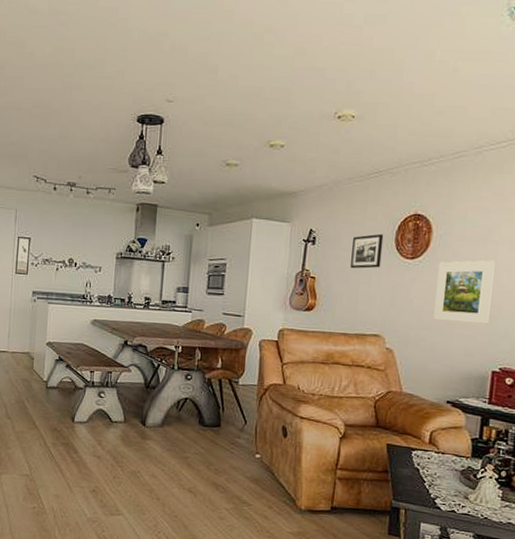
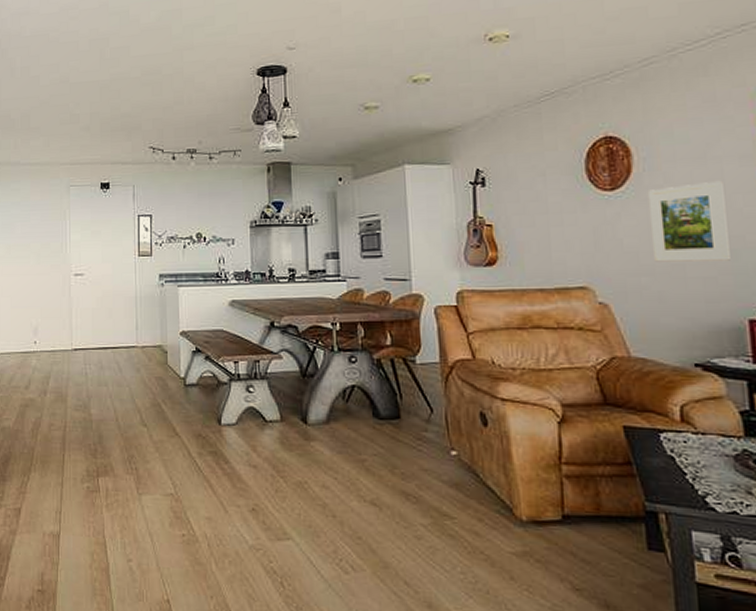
picture frame: present [350,233,384,269] -> none [532,164,573,210]

